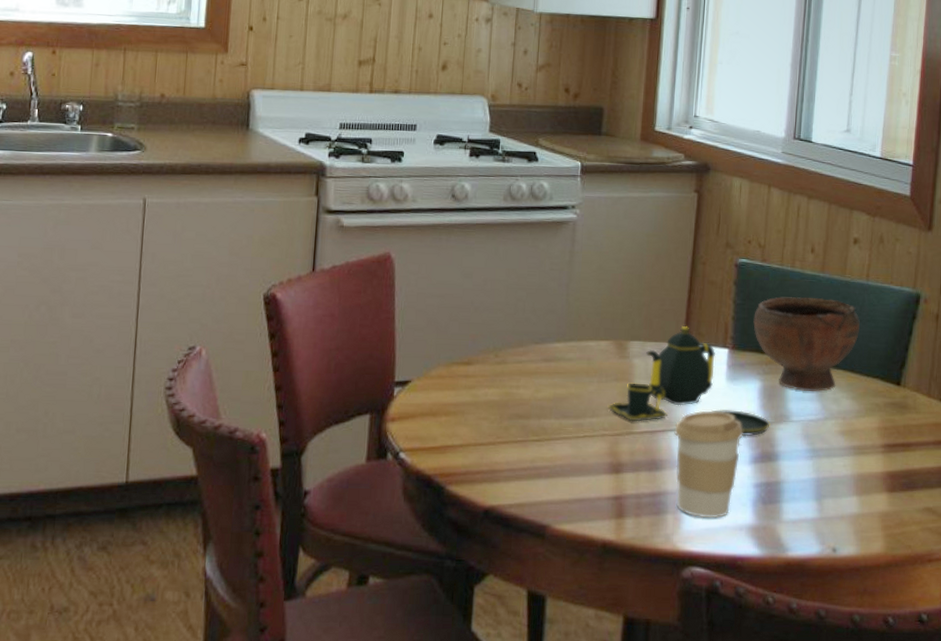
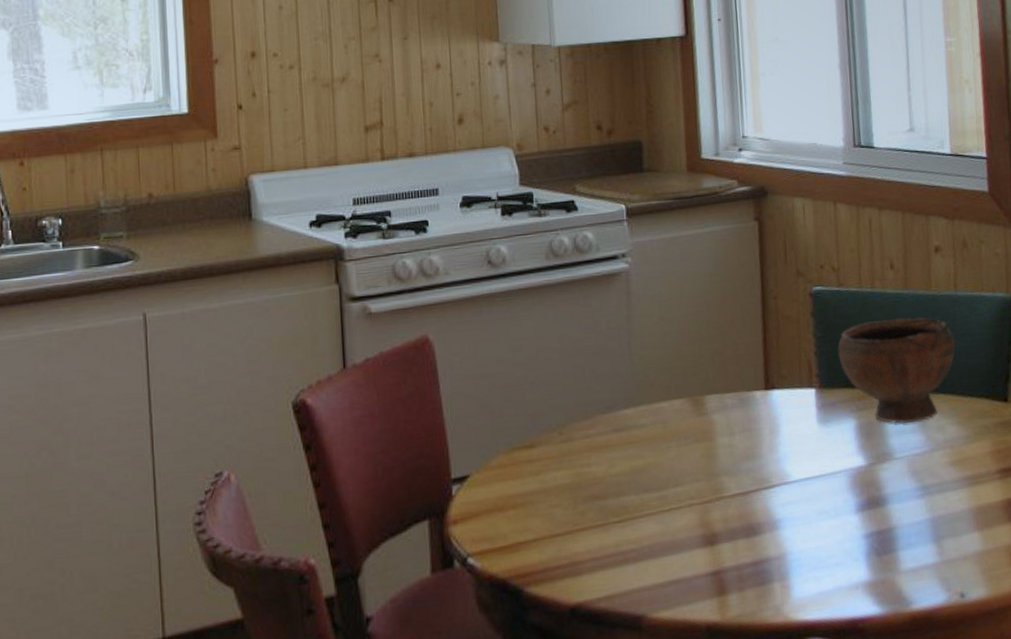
teapot: present [608,326,770,437] -> none [692,370,873,486]
coffee cup: present [674,410,743,519] -> none [768,459,845,582]

